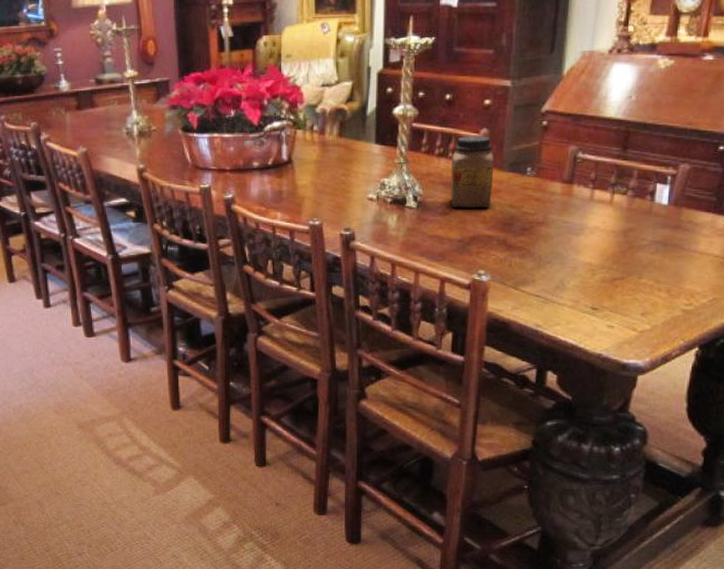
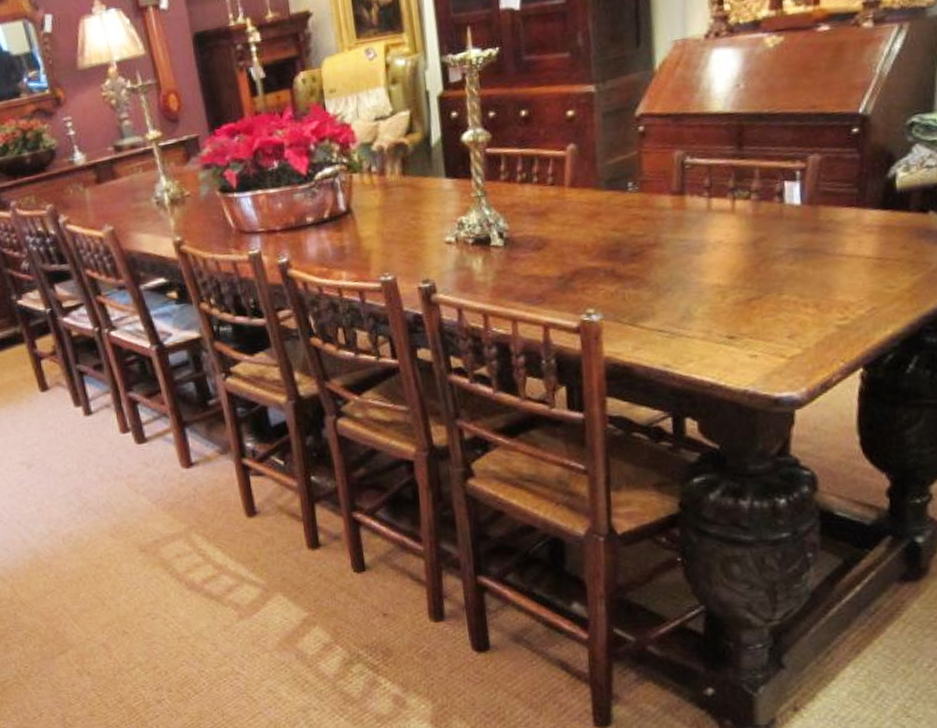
jar: present [450,136,494,208] -> none [537,152,591,241]

